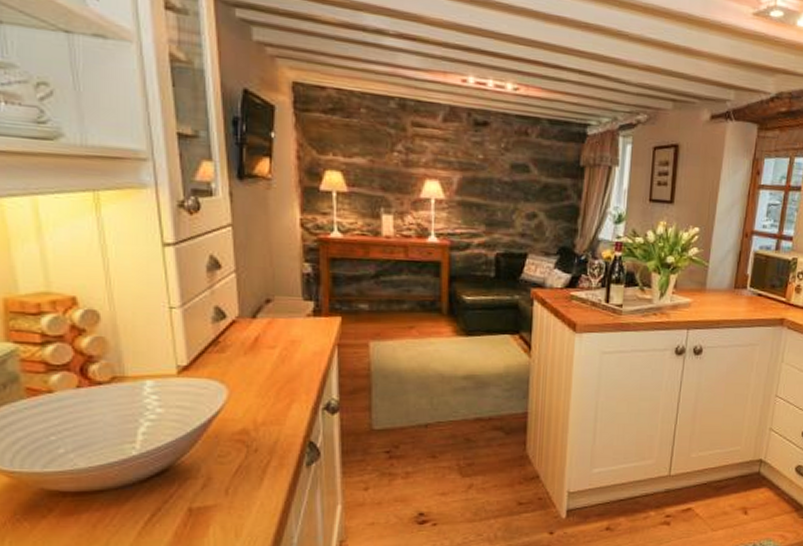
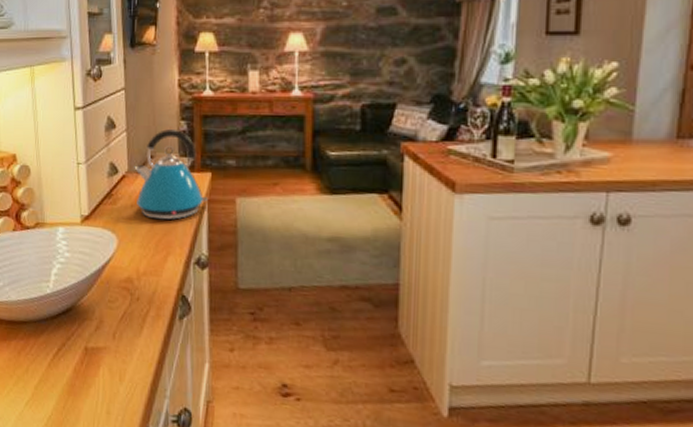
kettle: none [247,271,339,367] -> present [134,129,209,220]

